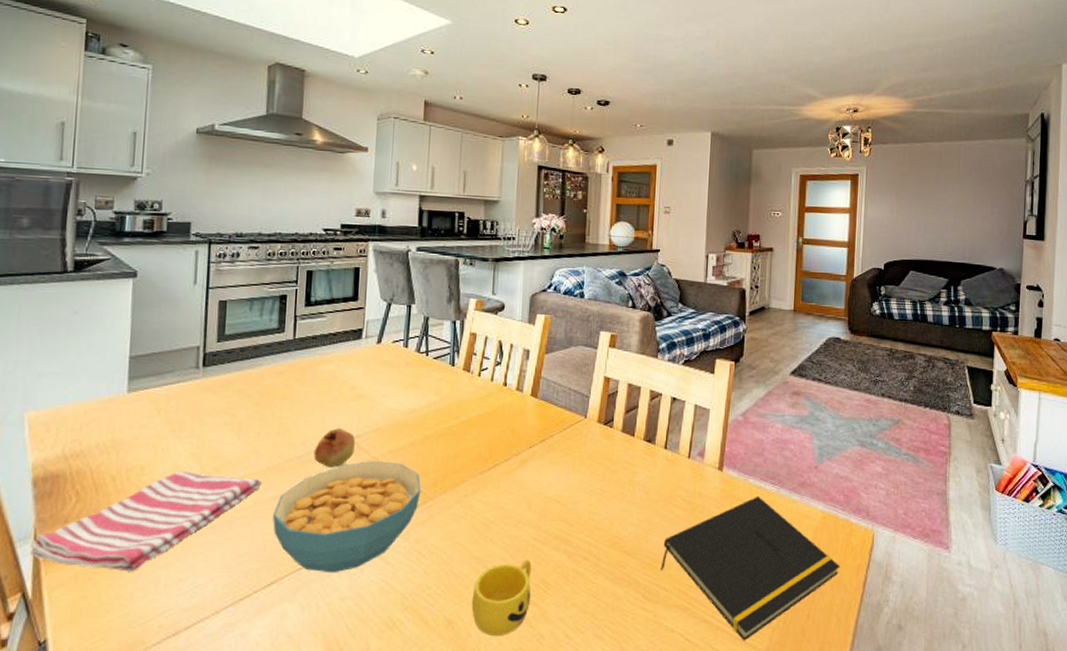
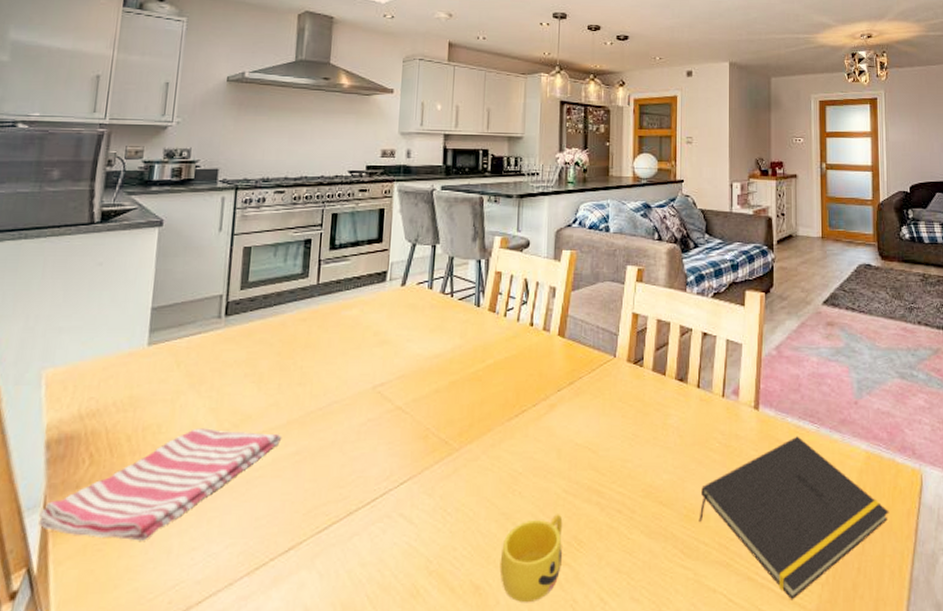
cereal bowl: present [273,461,421,573] -> none [292,411,446,536]
fruit: present [313,428,355,467] -> none [335,377,378,419]

